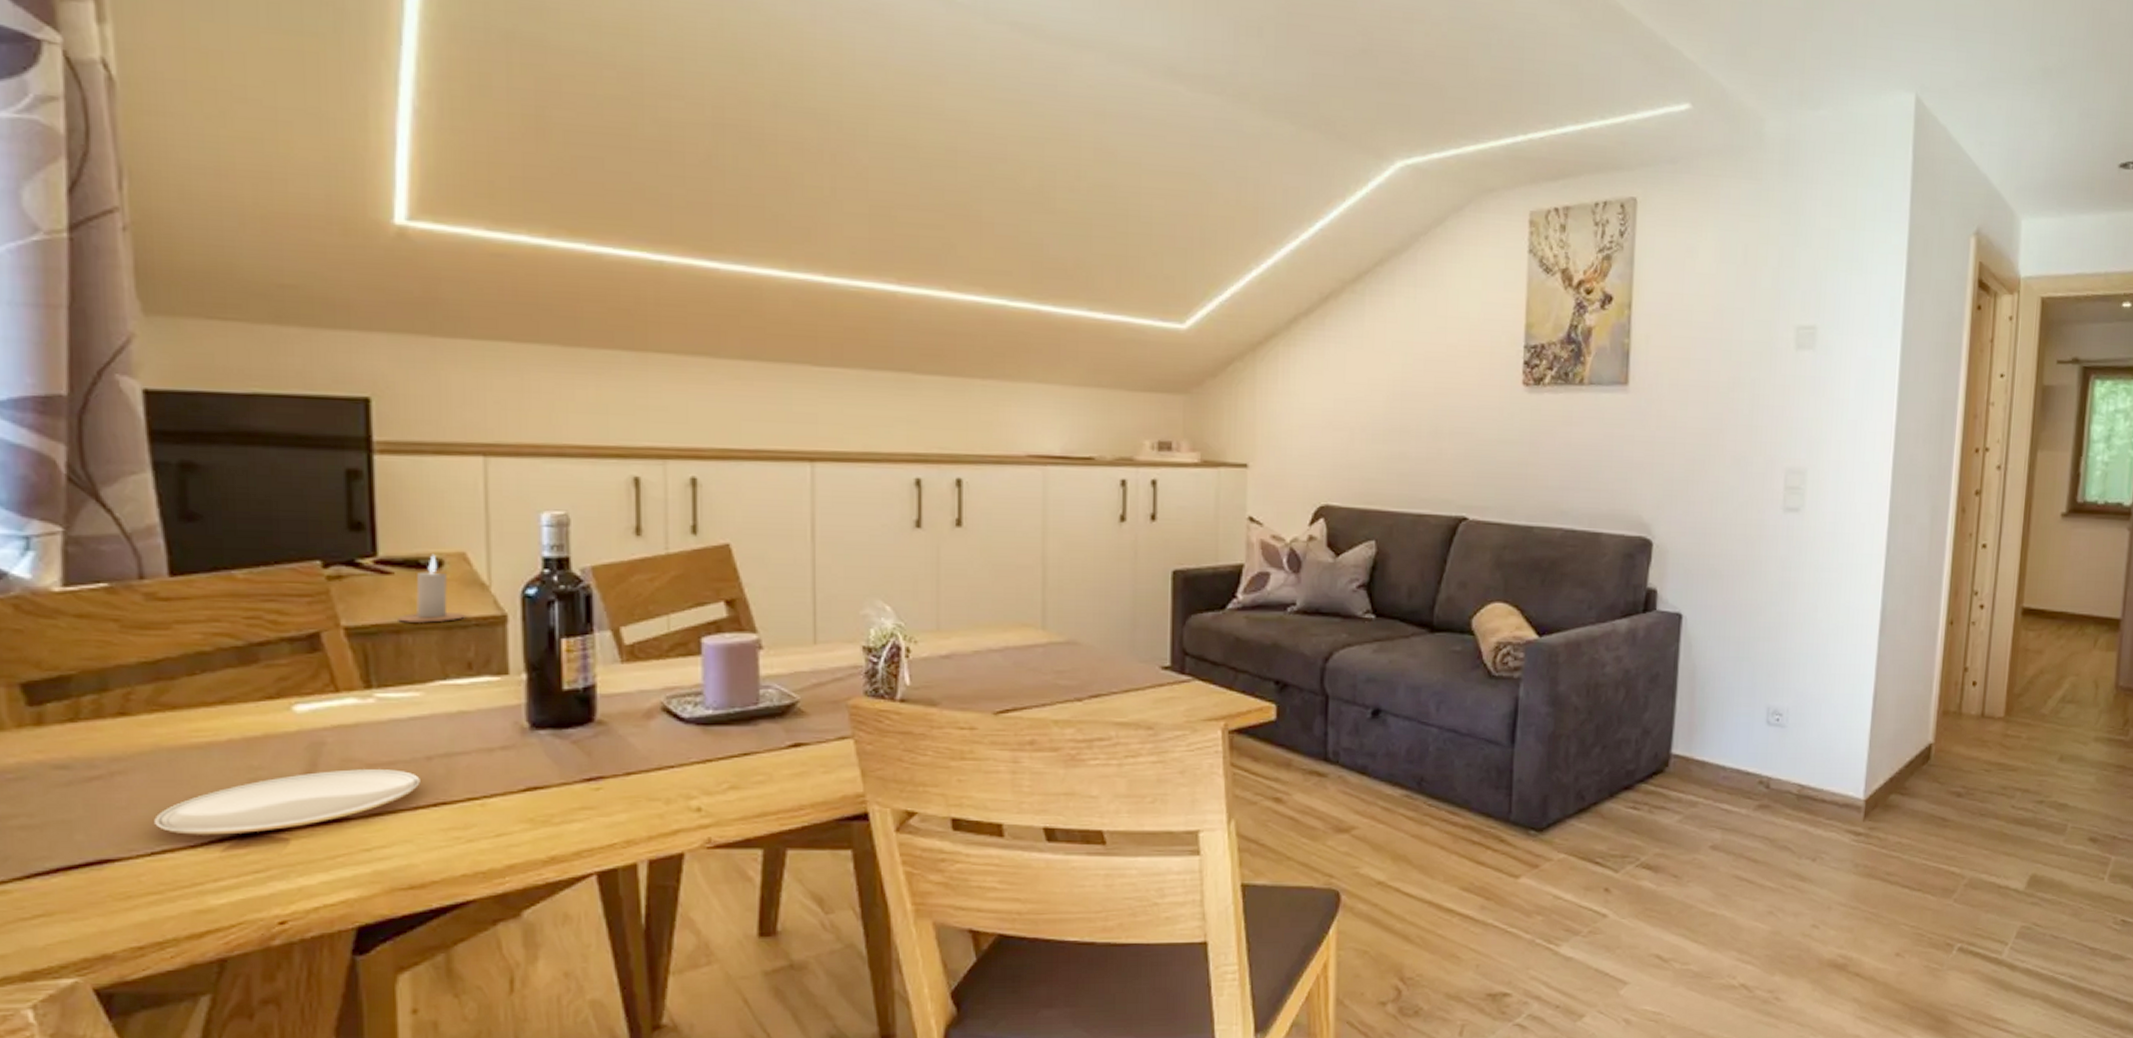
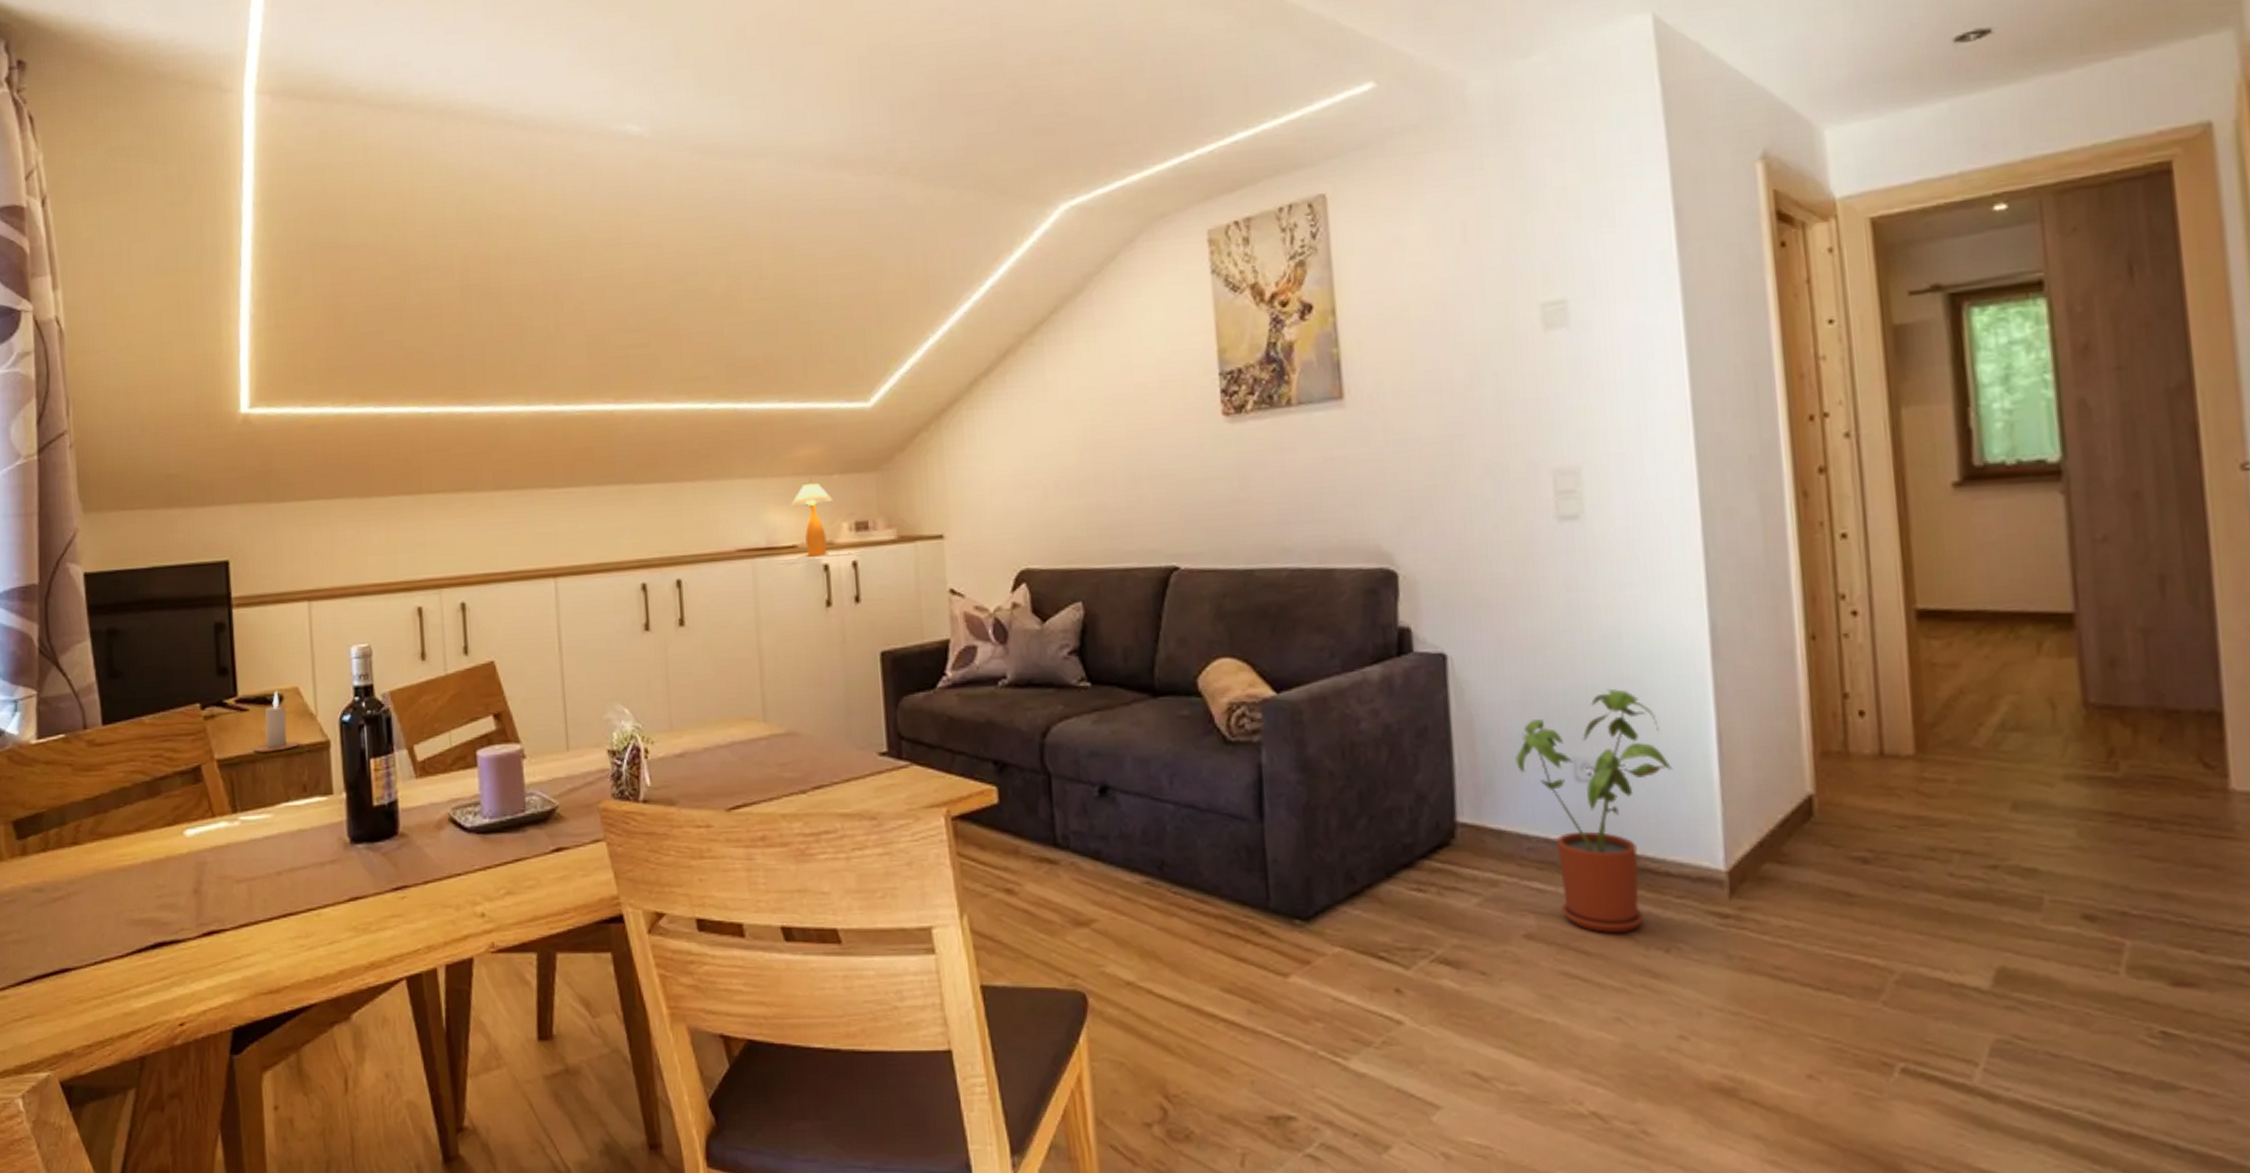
plate: present [154,769,420,835] -> none [96,884,273,947]
table lamp: none [1091,391,1139,472] -> present [791,477,835,558]
house plant: none [1724,651,1839,846] -> present [1515,688,1673,934]

